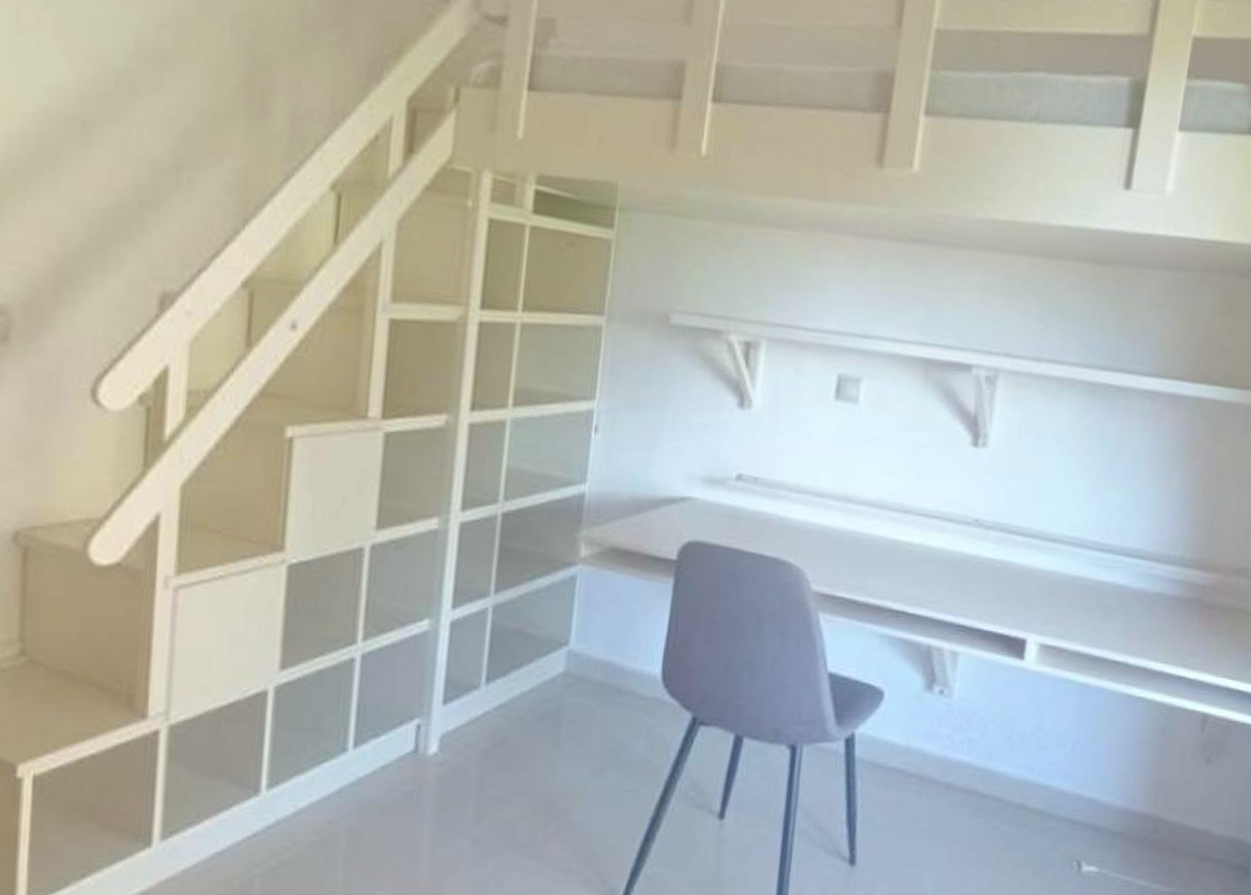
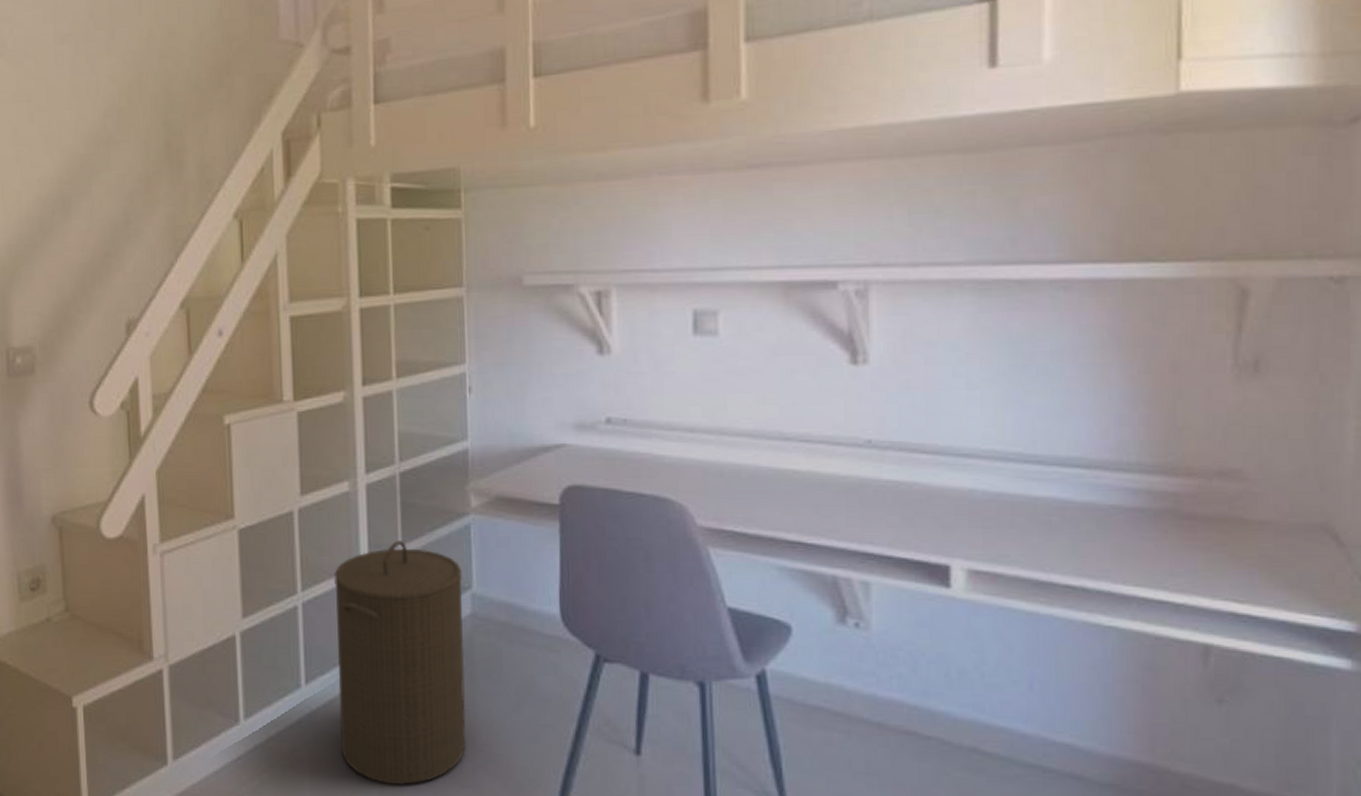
laundry hamper: none [388,589,560,860] -> present [334,541,466,786]

